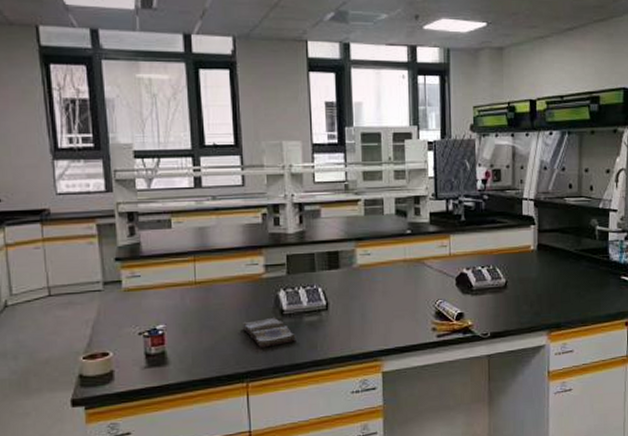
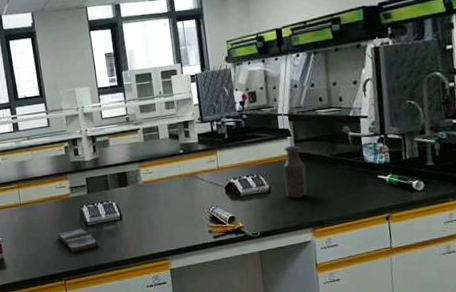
bottle: none [523,235,547,296] -> present [283,145,307,198]

